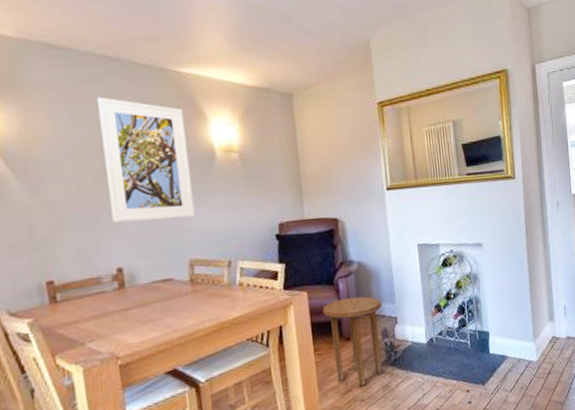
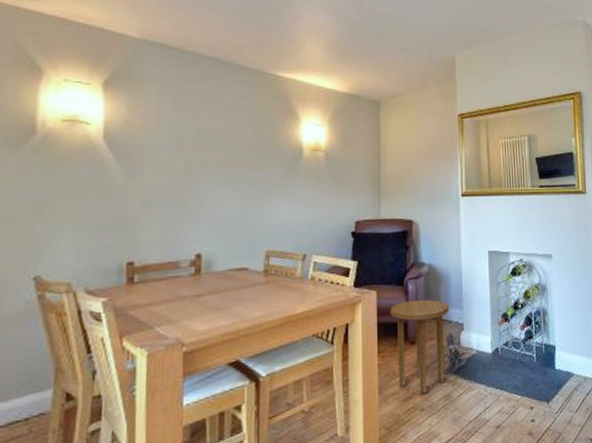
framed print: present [97,96,196,222] -> none [199,93,278,210]

